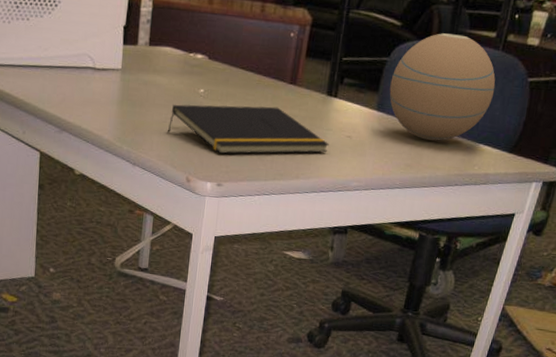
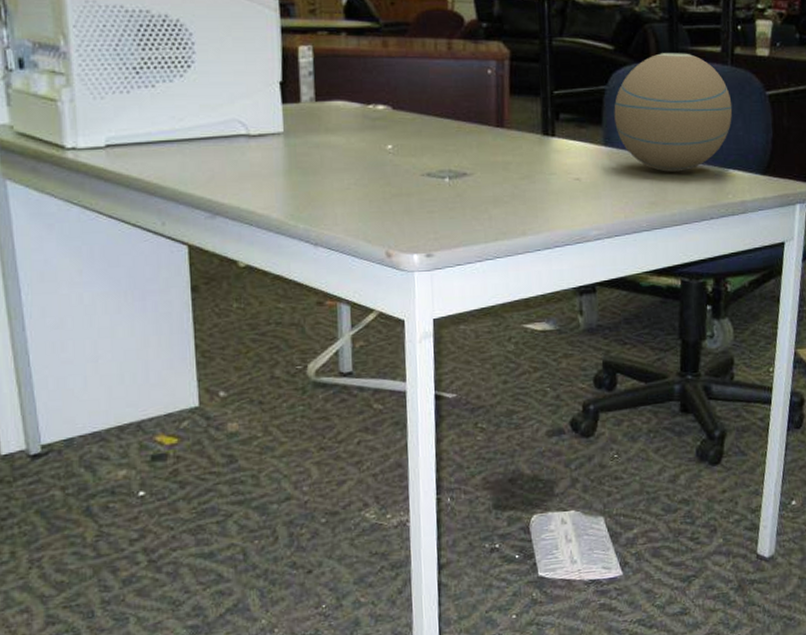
notepad: present [167,104,329,154] -> none [353,155,555,218]

